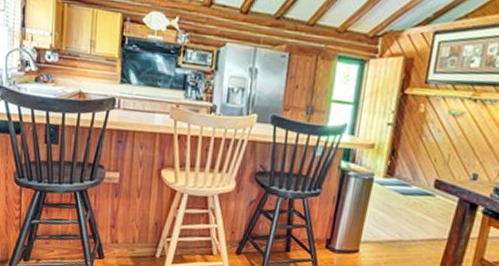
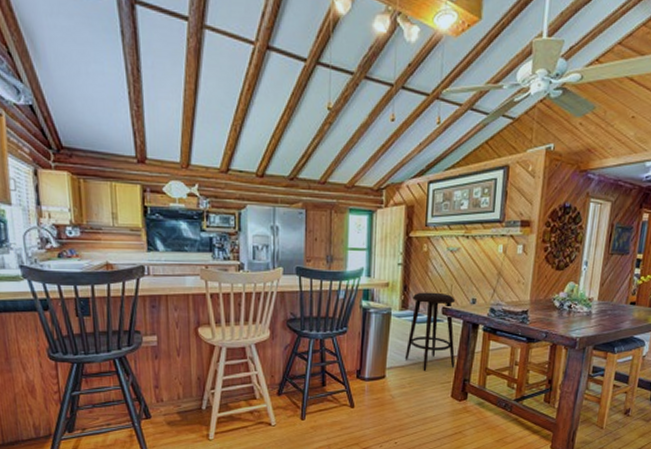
stool: none [383,158,453,253] -> present [404,292,456,372]

